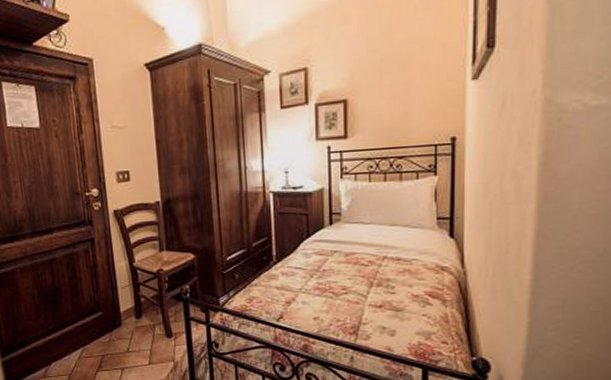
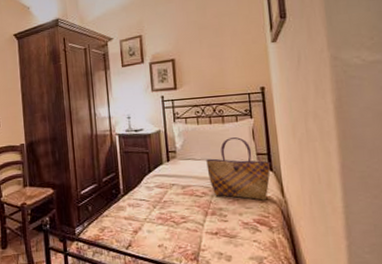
tote bag: none [376,198,453,271] -> present [206,137,271,201]

